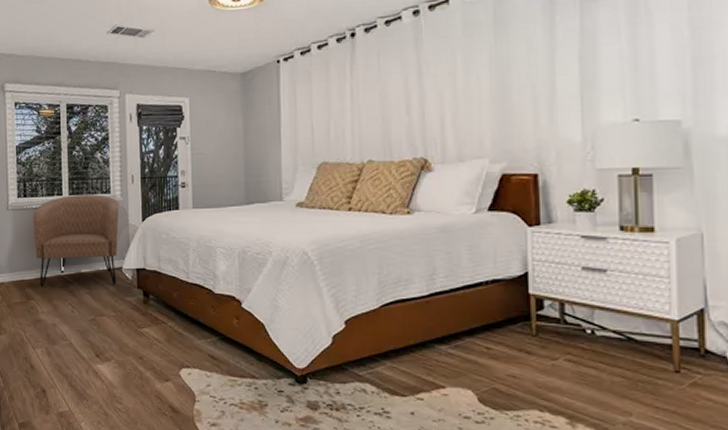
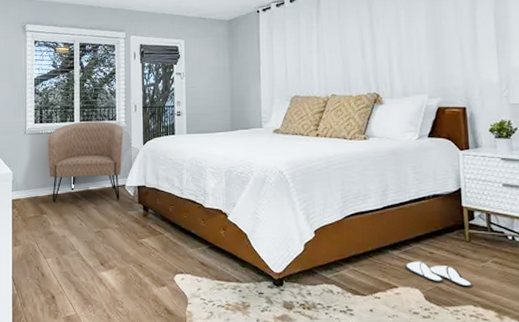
slippers: none [455,358,540,389] -> present [405,261,474,287]

